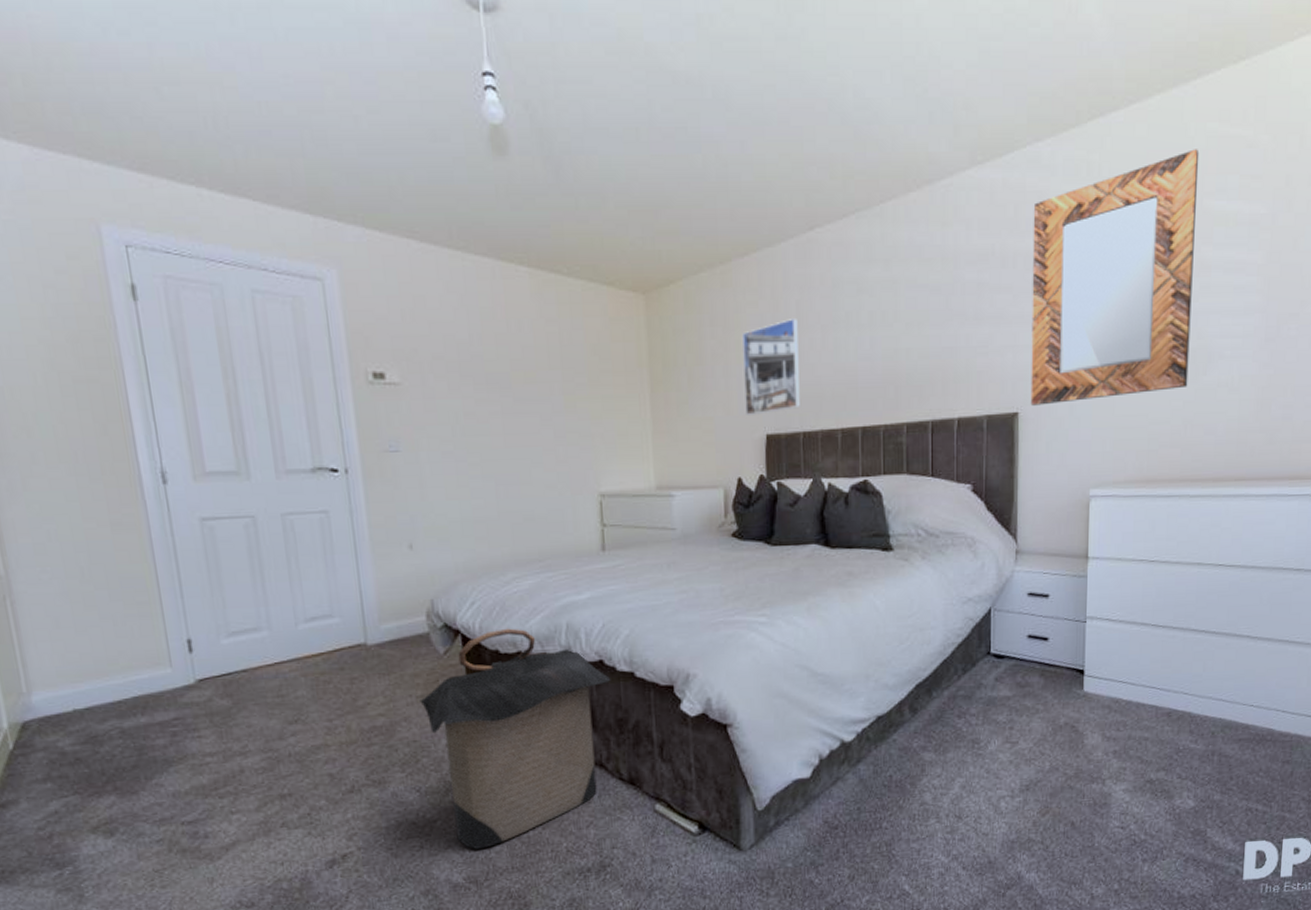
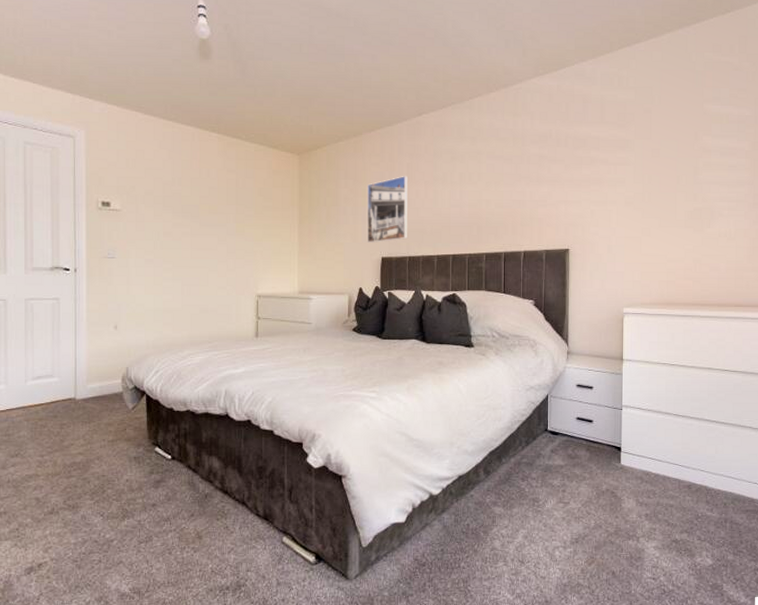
laundry hamper: present [420,628,611,849] -> none [110,392,256,565]
home mirror: present [1030,149,1200,406] -> none [578,70,700,245]

